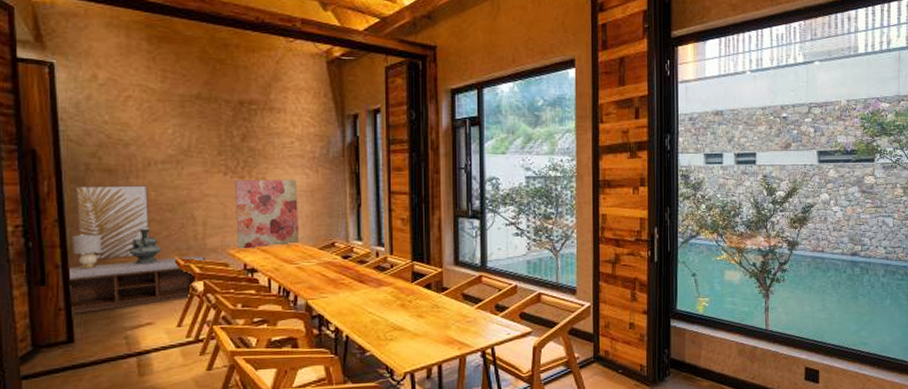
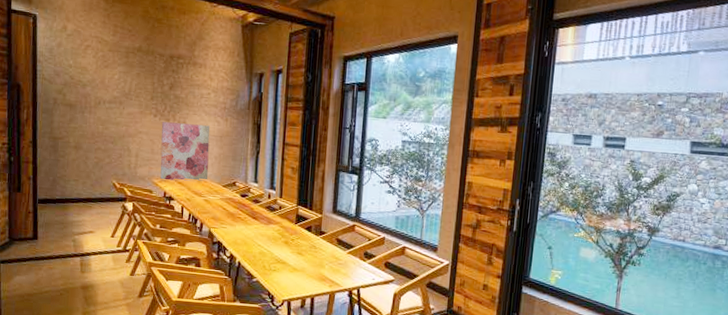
bench: present [70,256,206,314] -> none [37,180,136,218]
lamp: present [72,234,101,269] -> none [41,155,62,183]
wall art: present [75,185,150,260] -> none [45,115,98,178]
decorative urn: present [128,226,161,265] -> none [80,153,104,184]

